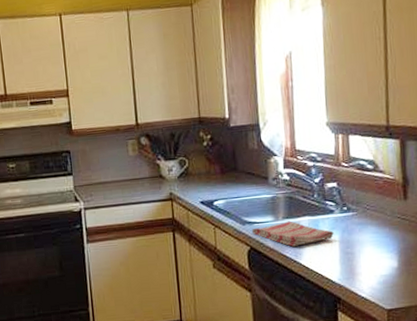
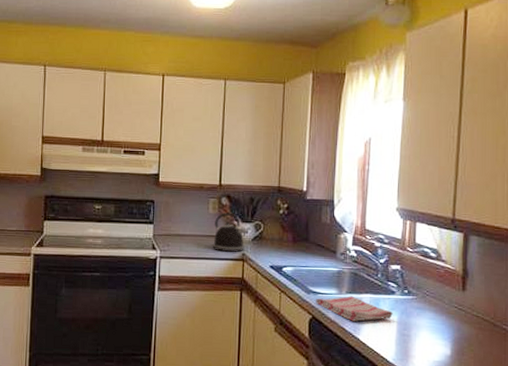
kettle: none [136,152,171,194] -> present [212,212,246,252]

